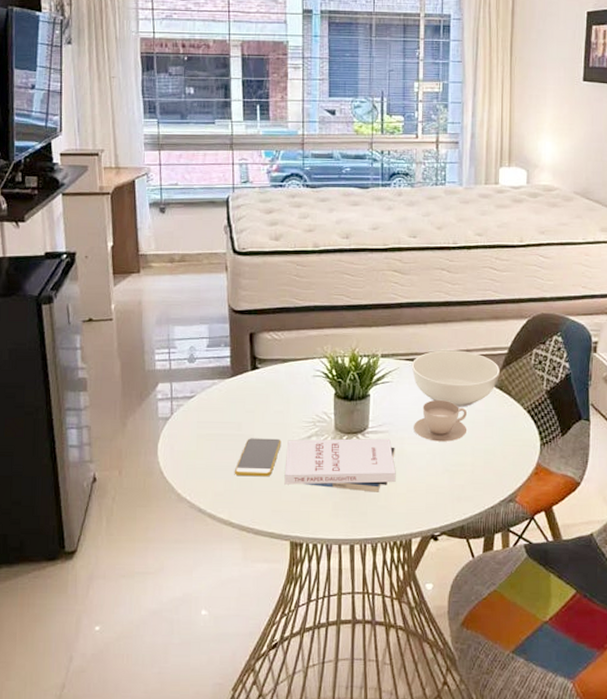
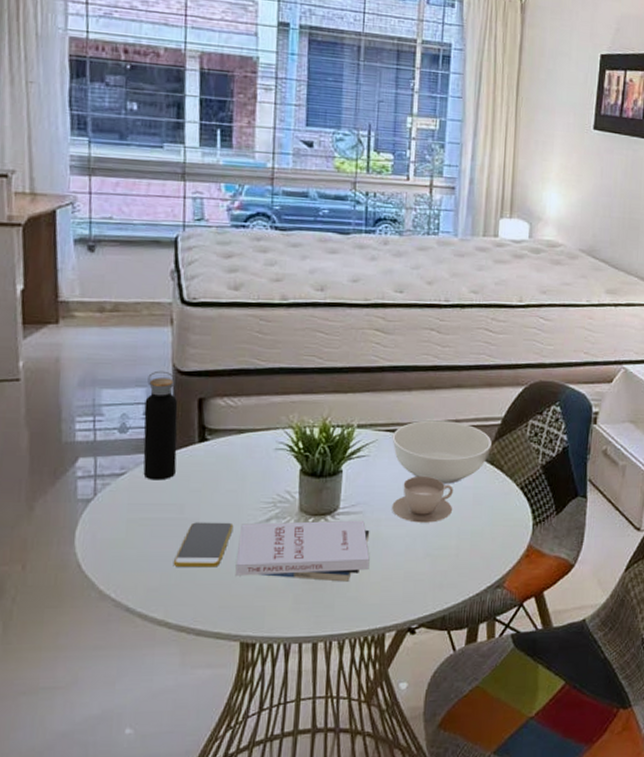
water bottle: none [207,310,234,402] -> present [143,370,178,481]

